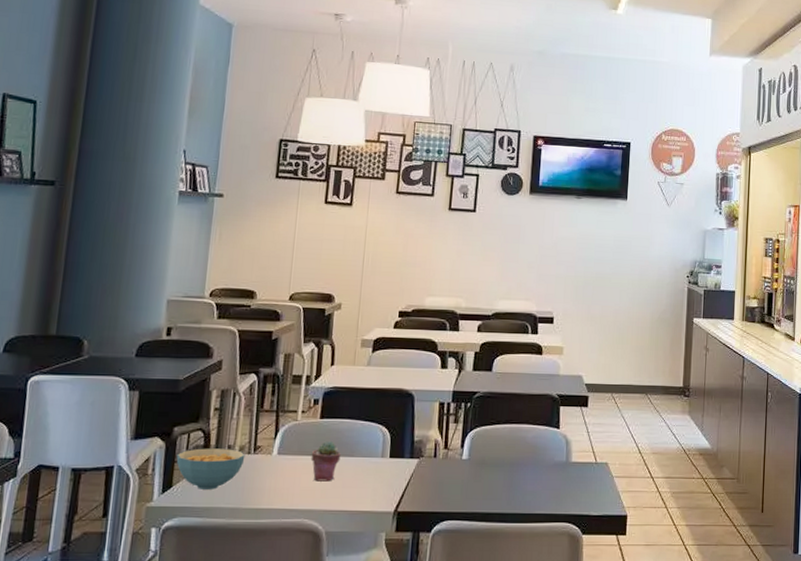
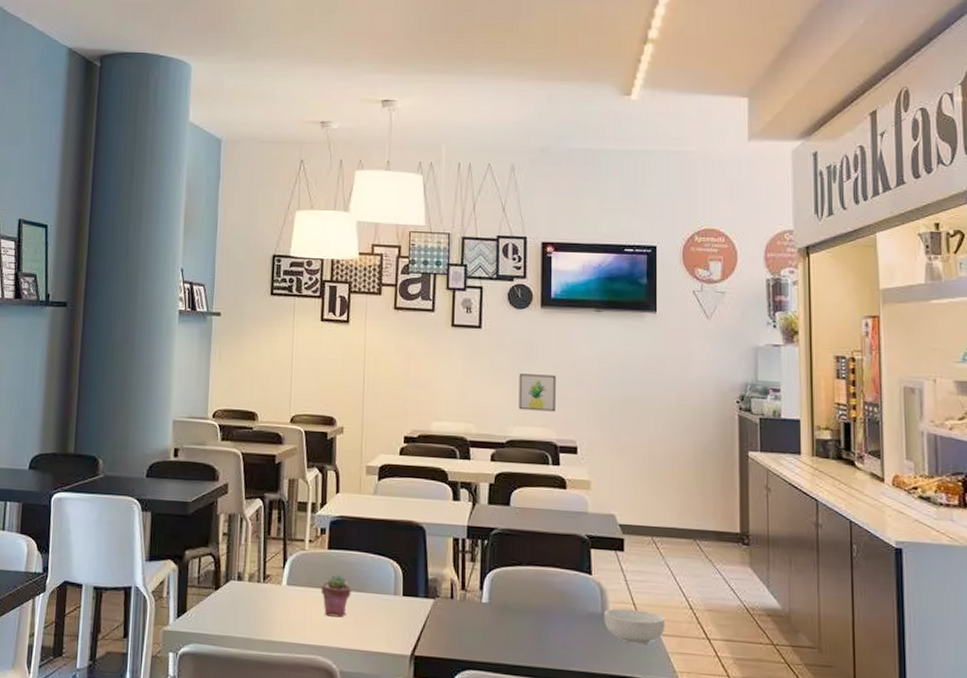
cereal bowl: present [176,448,245,489] -> none [189,573,255,617]
wall art: none [505,253,539,287] -> present [519,373,556,412]
cereal bowl: none [567,456,618,486] -> present [603,608,665,645]

